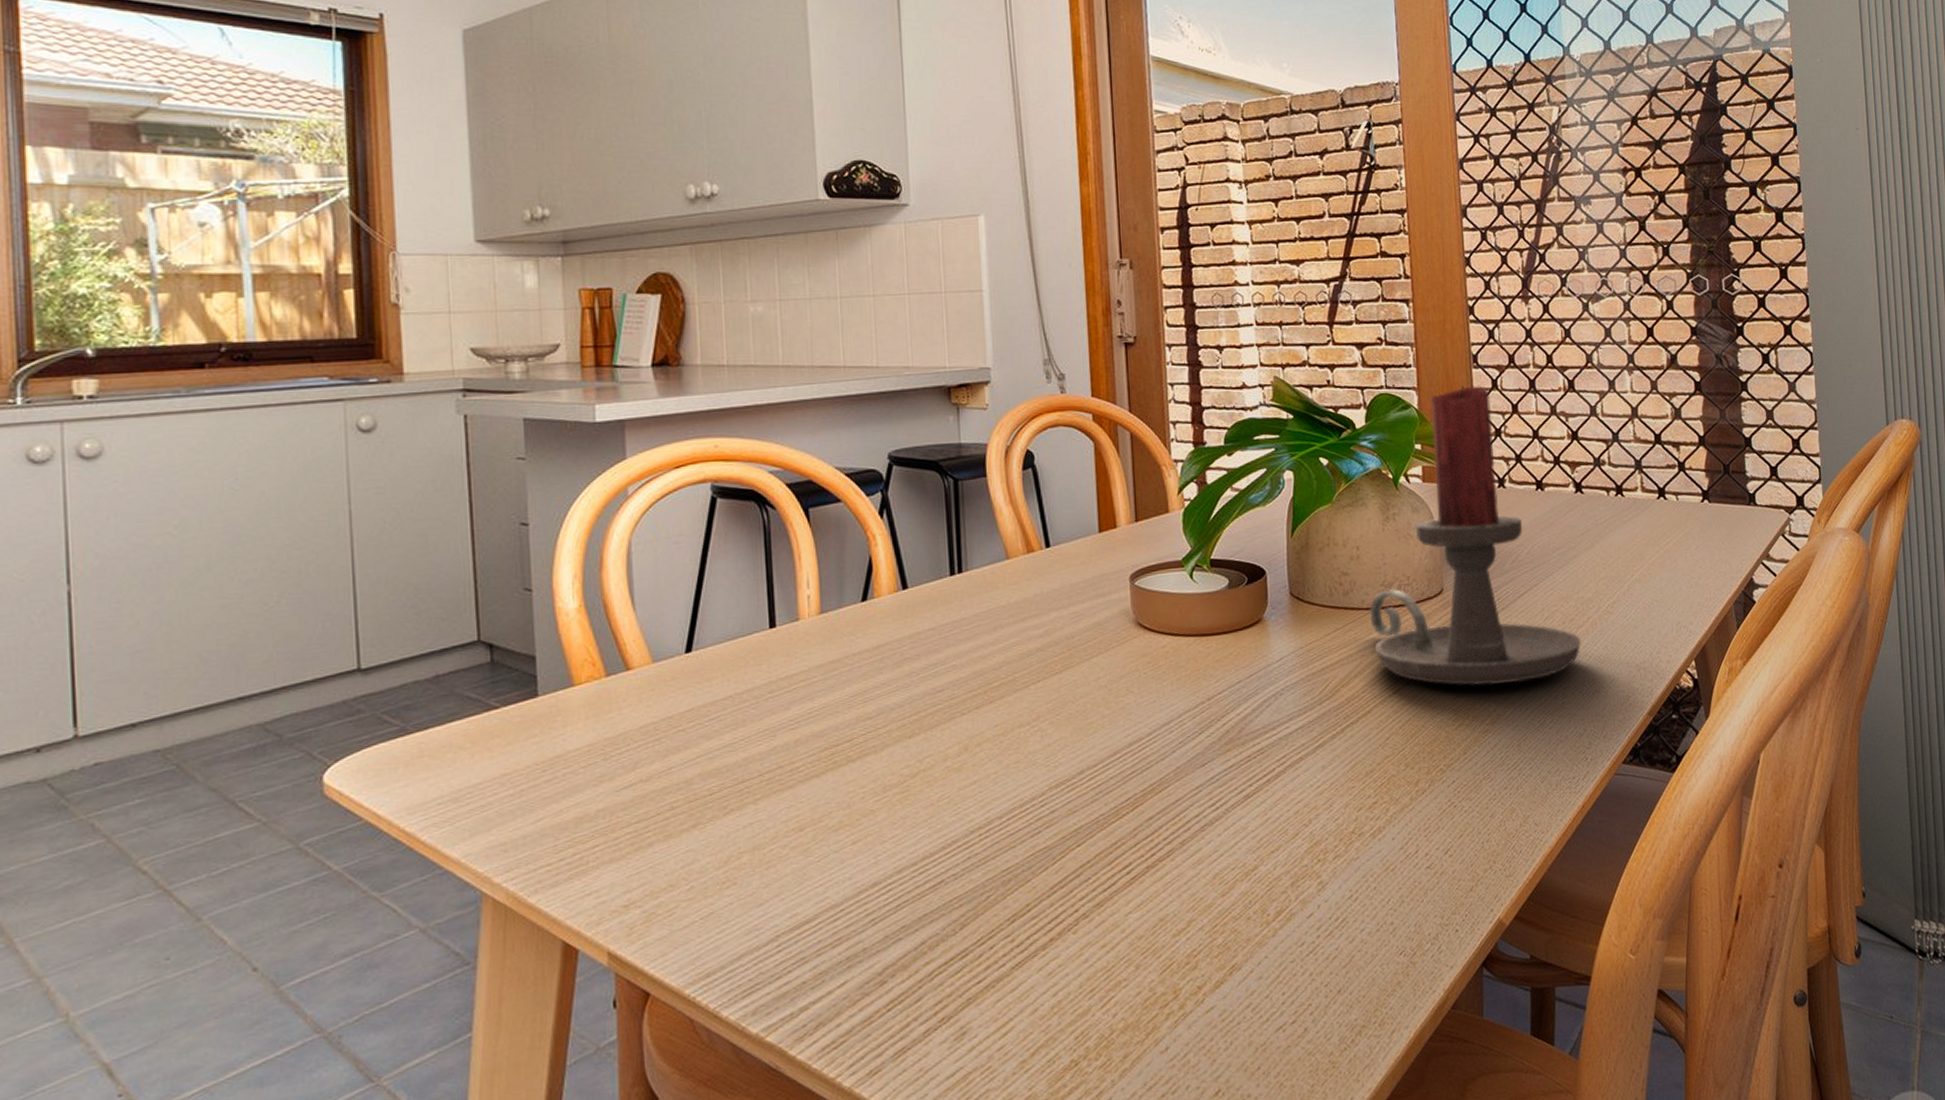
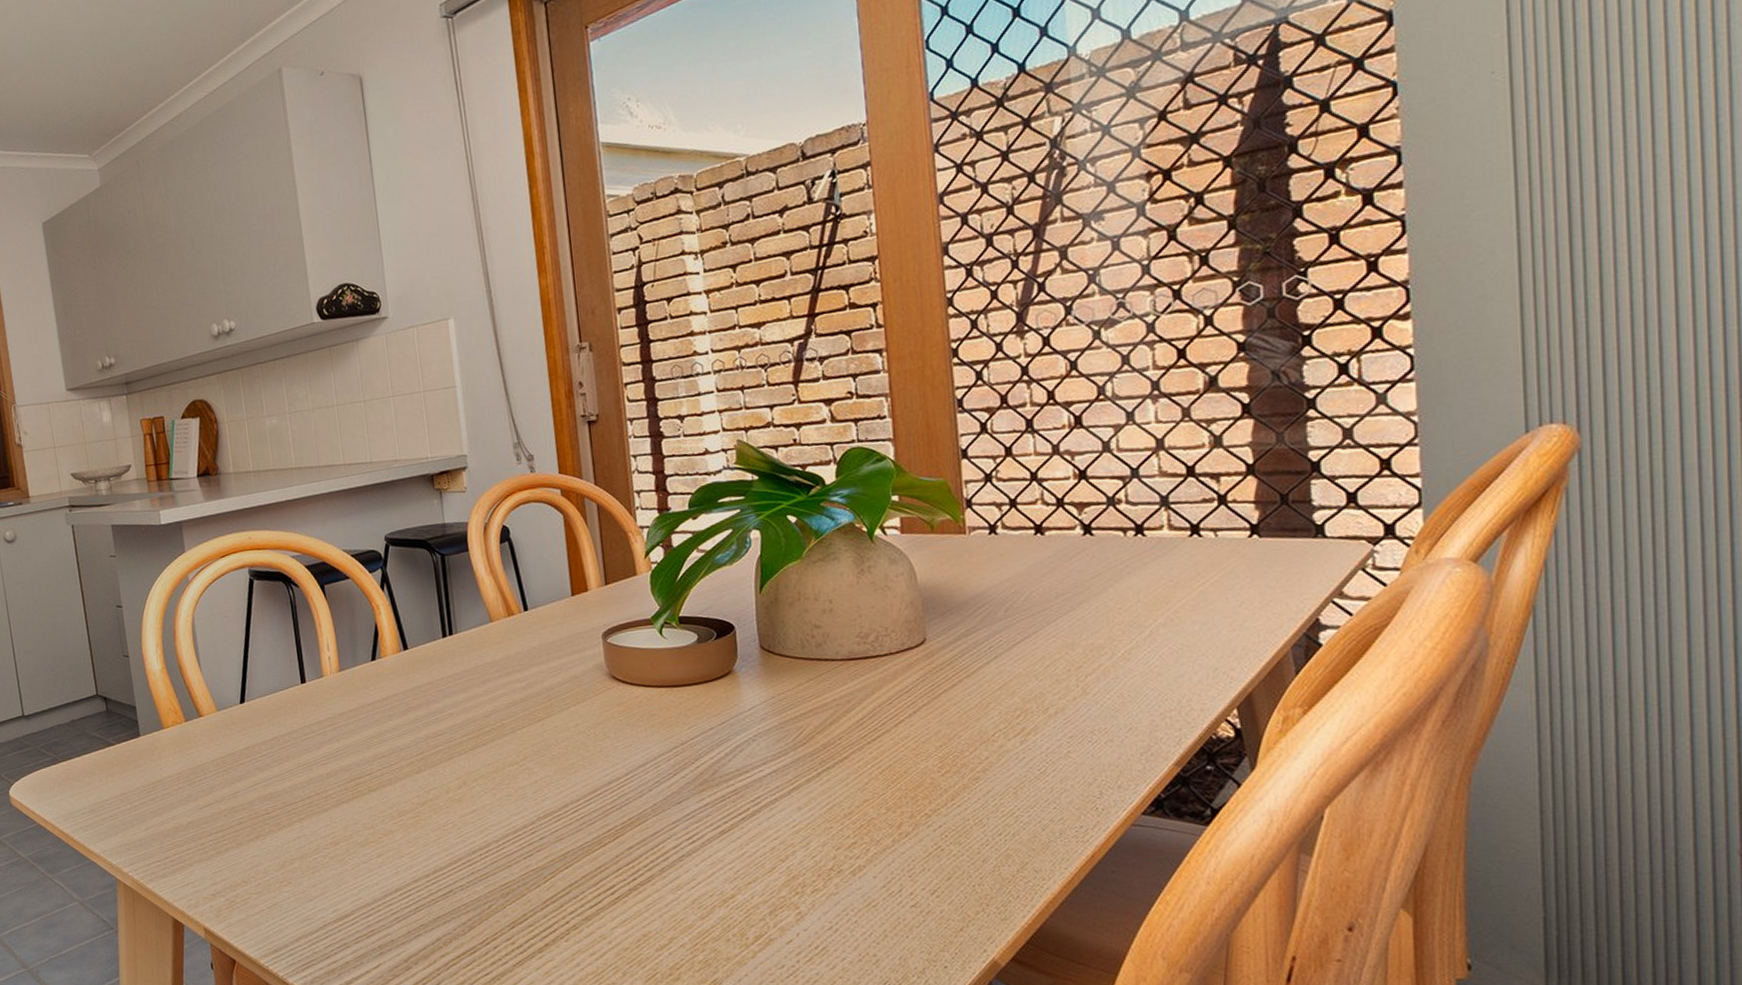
candle holder: present [1369,385,1582,686] -> none [844,430,1092,734]

